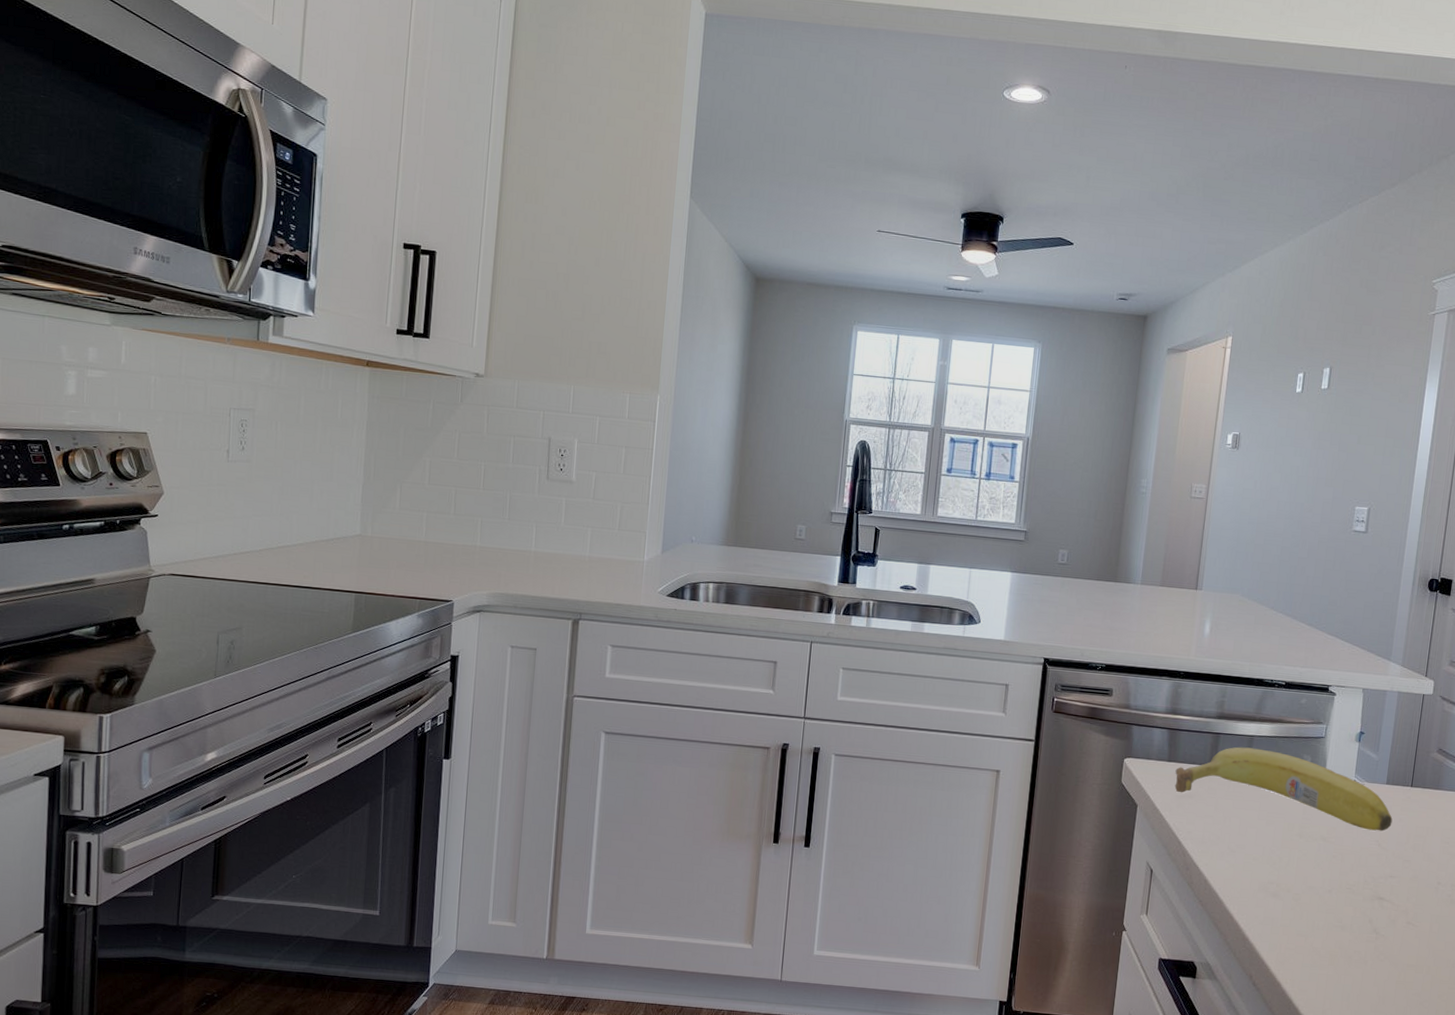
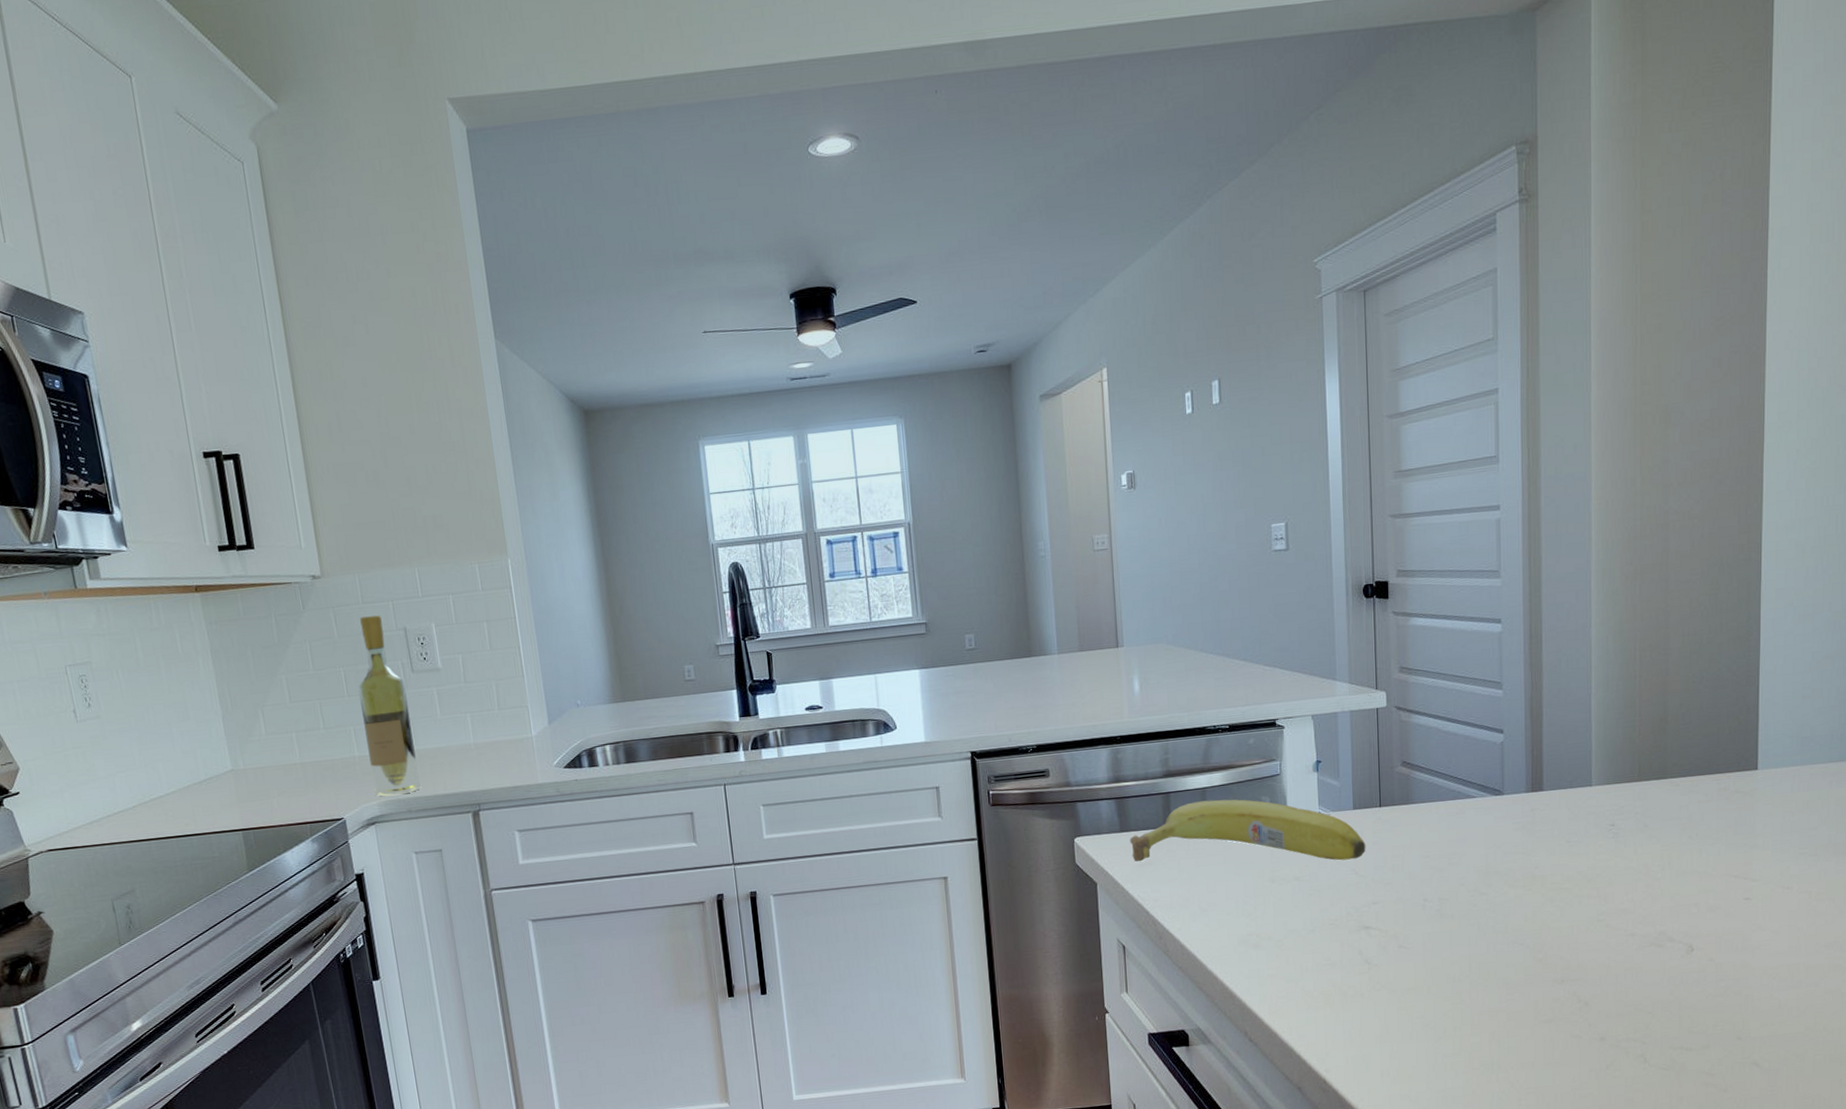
bottle: none [487,420,538,590] -> present [358,615,421,797]

